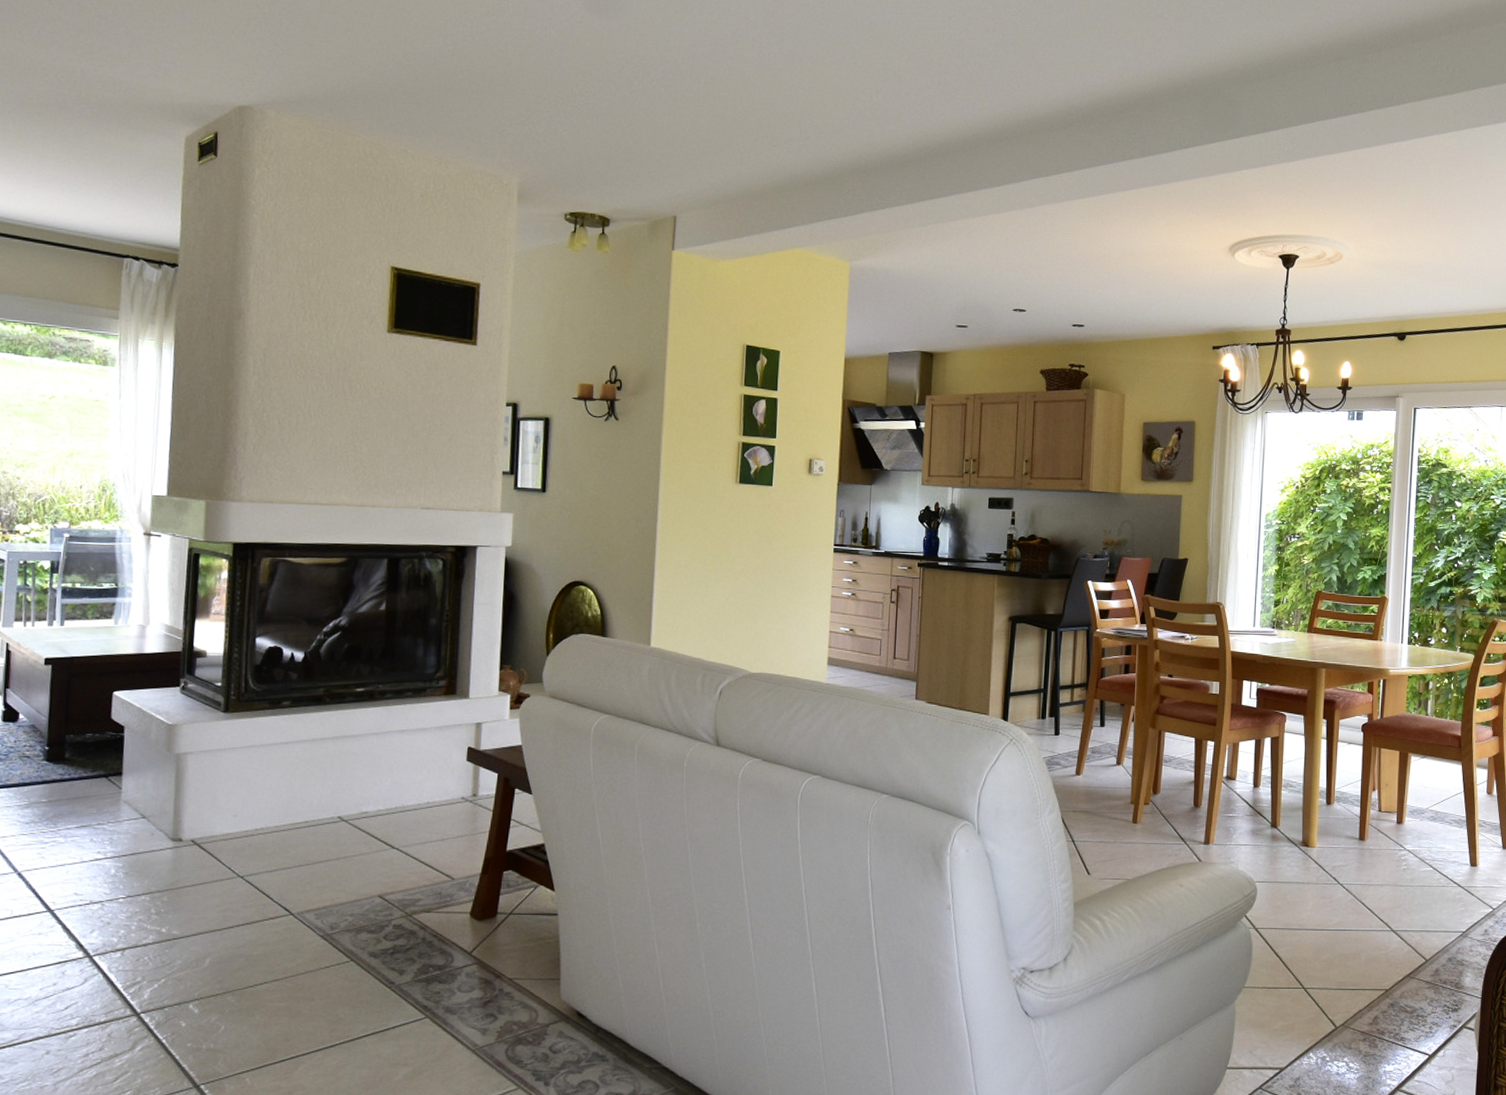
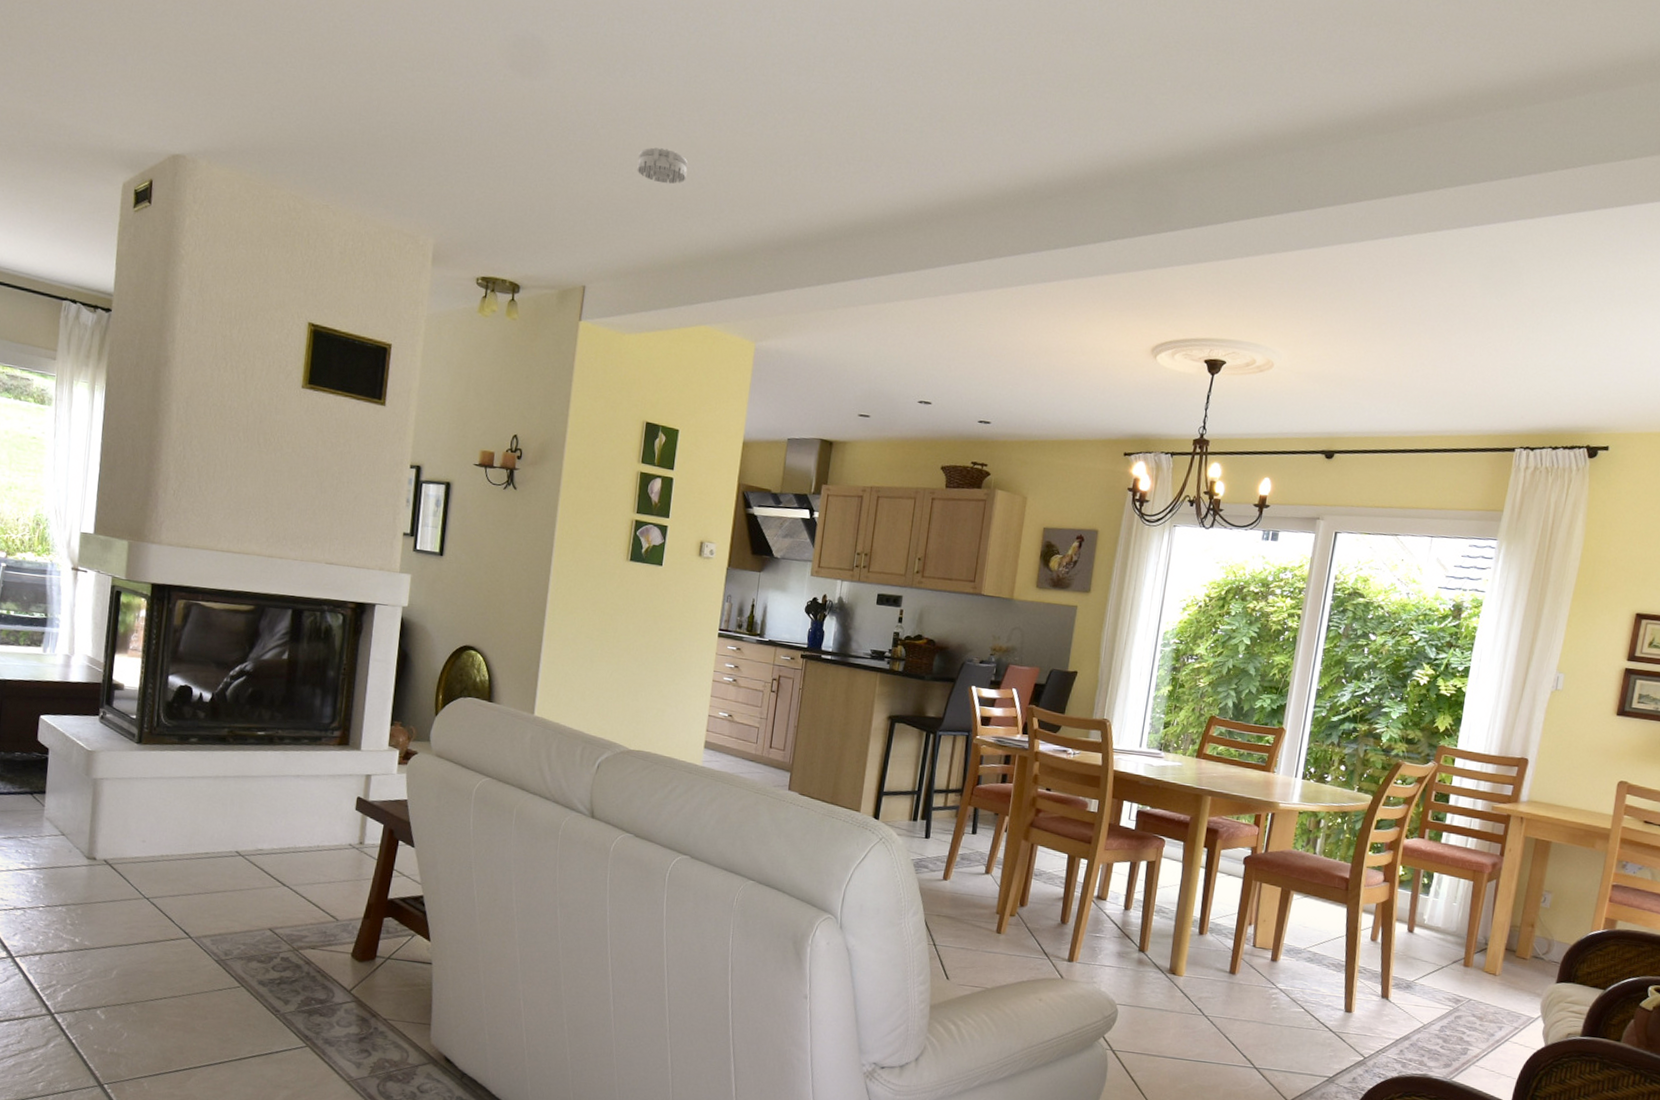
smoke detector: none [720,80,771,115] -> present [637,147,688,184]

